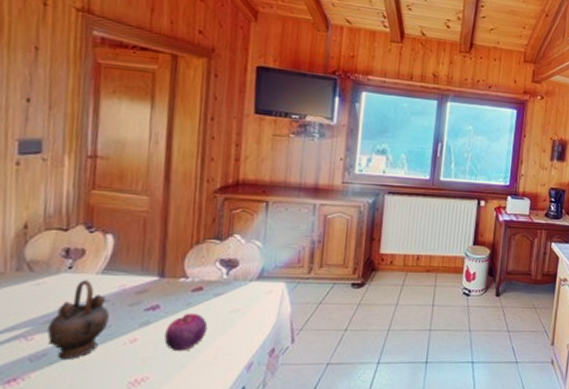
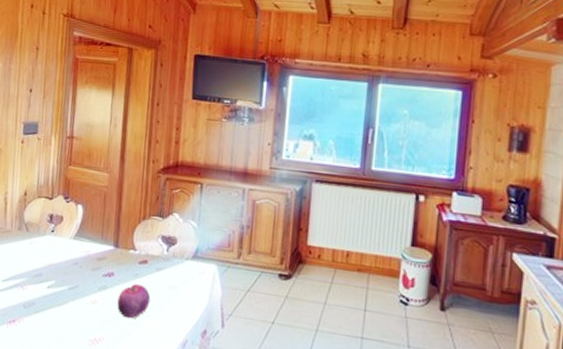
teapot: present [47,280,110,359] -> none [36,243,78,311]

